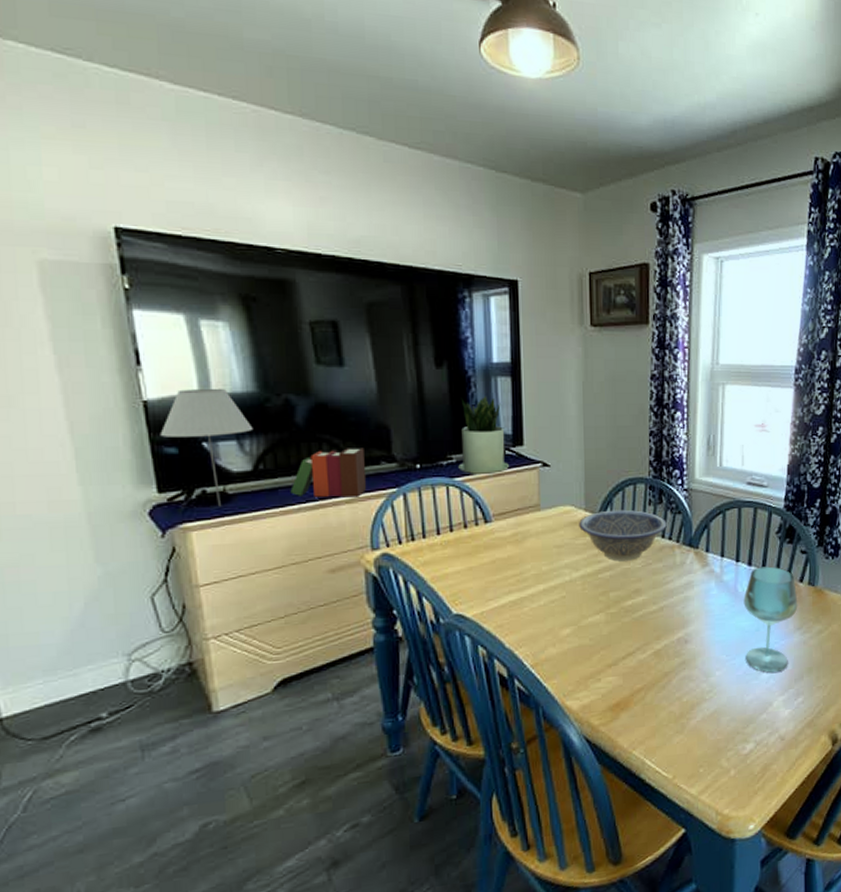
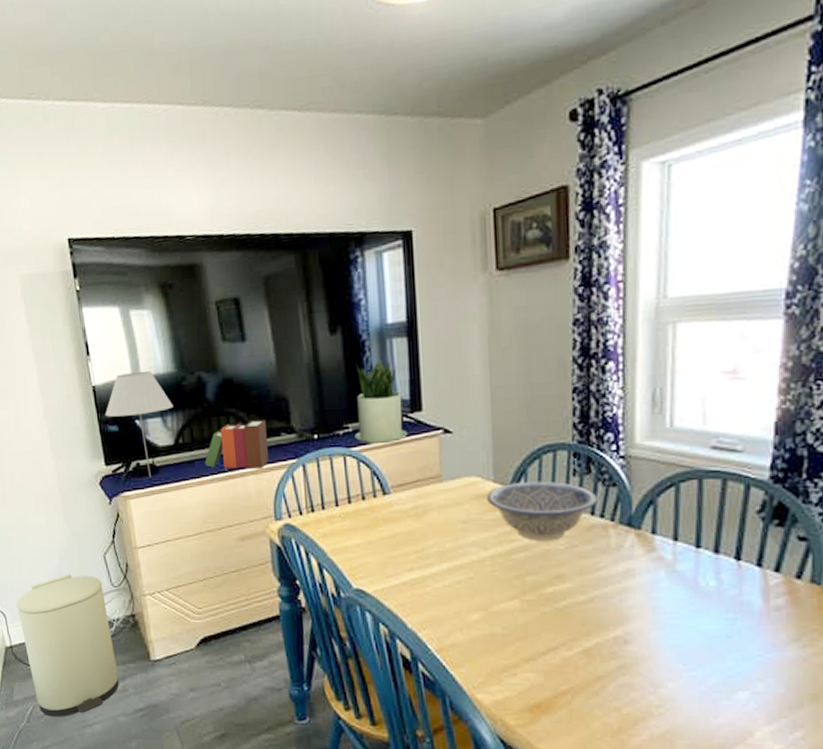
pedal bin: none [12,622,168,800] -> present [16,574,119,717]
wine glass: present [743,566,798,673] -> none [707,555,794,694]

